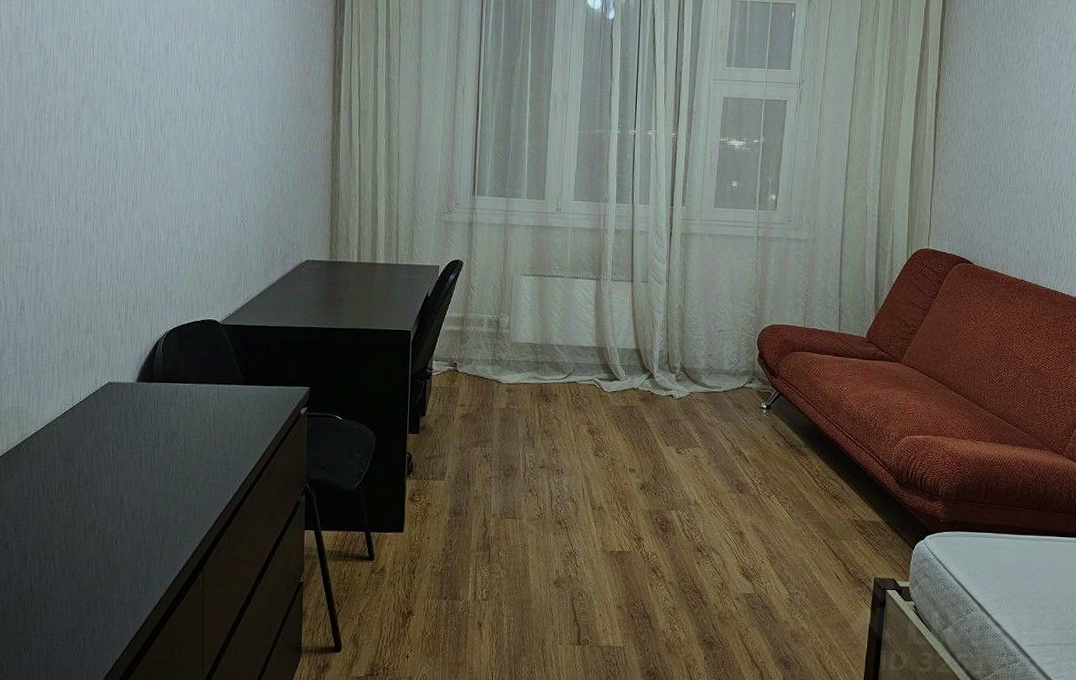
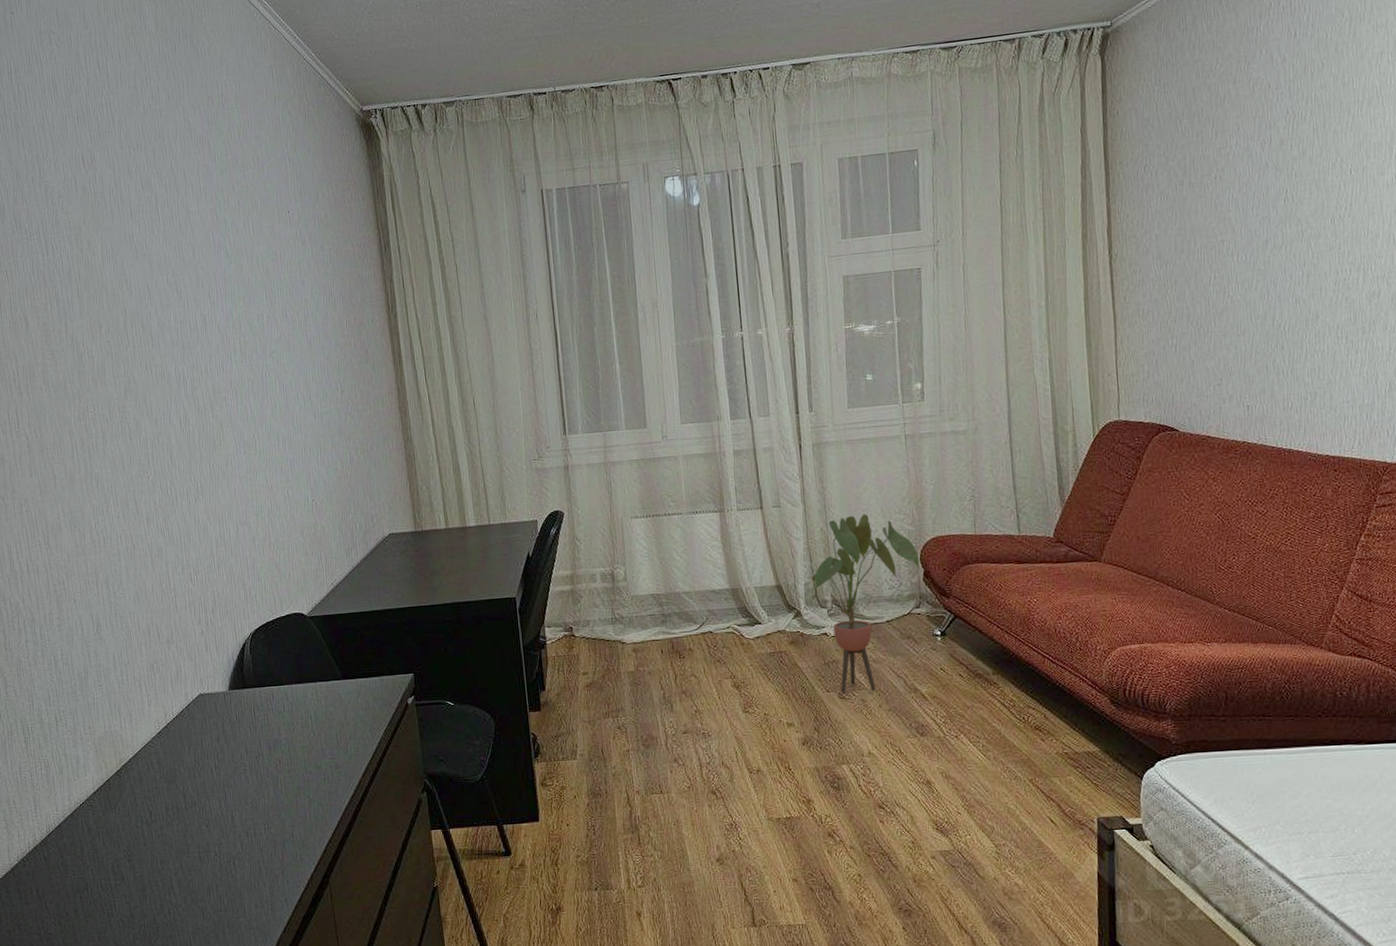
house plant: none [666,298,757,449] -> present [812,513,920,693]

